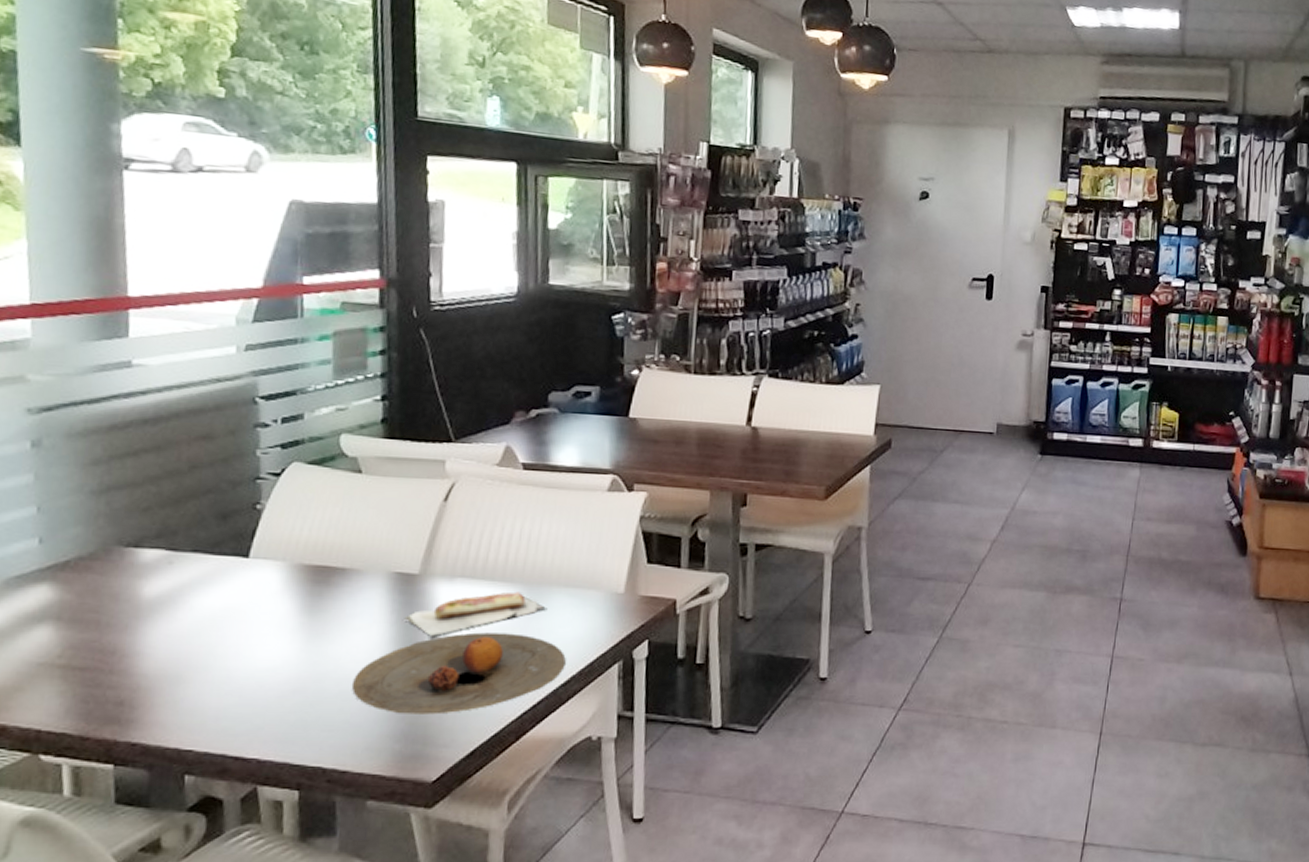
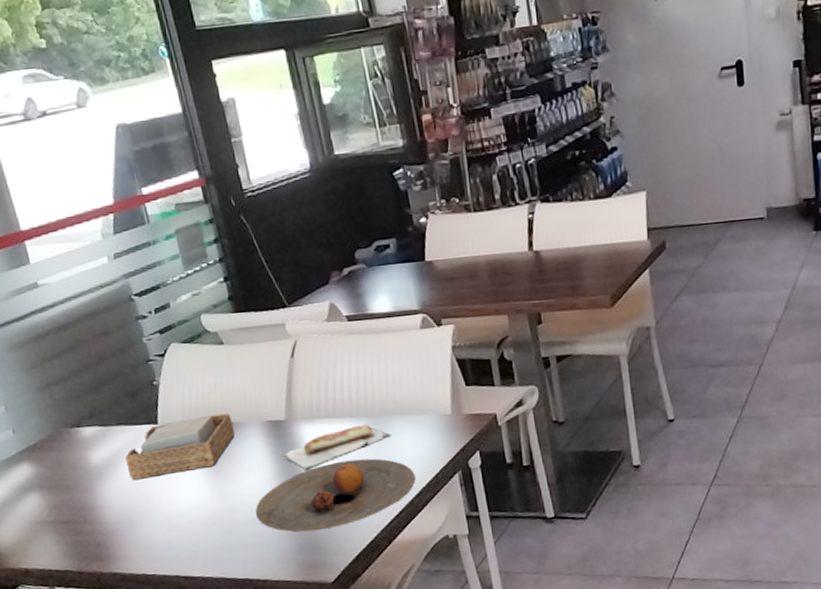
napkin holder: none [191,555,350,624] -> present [125,413,235,480]

